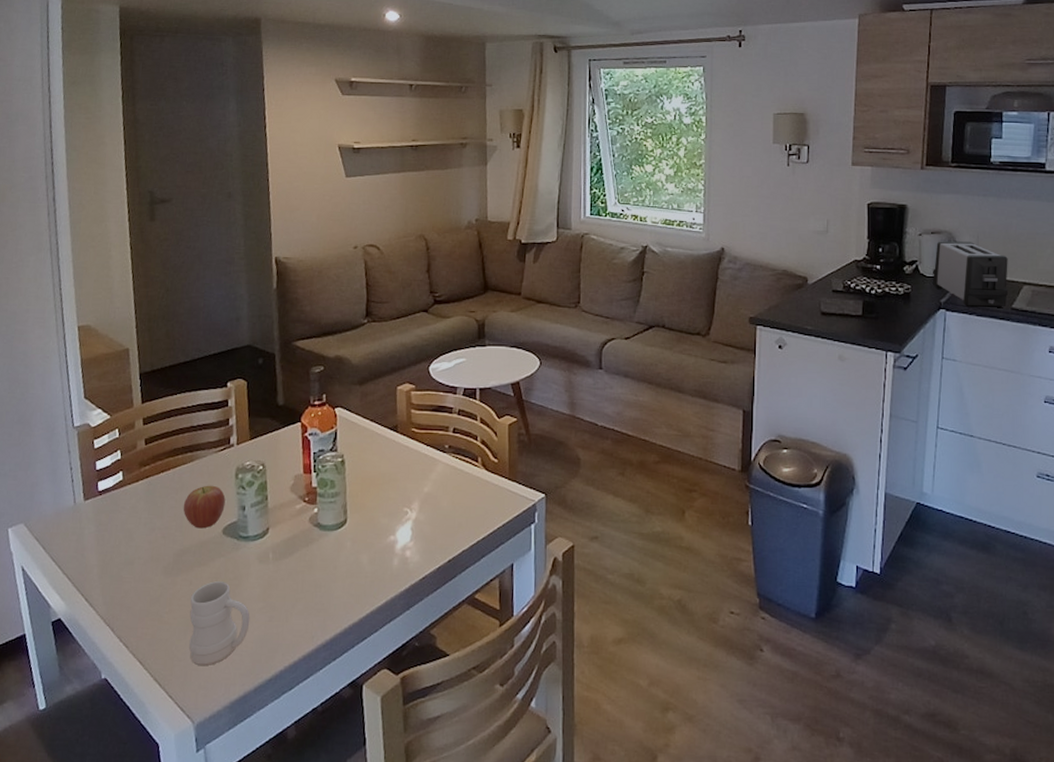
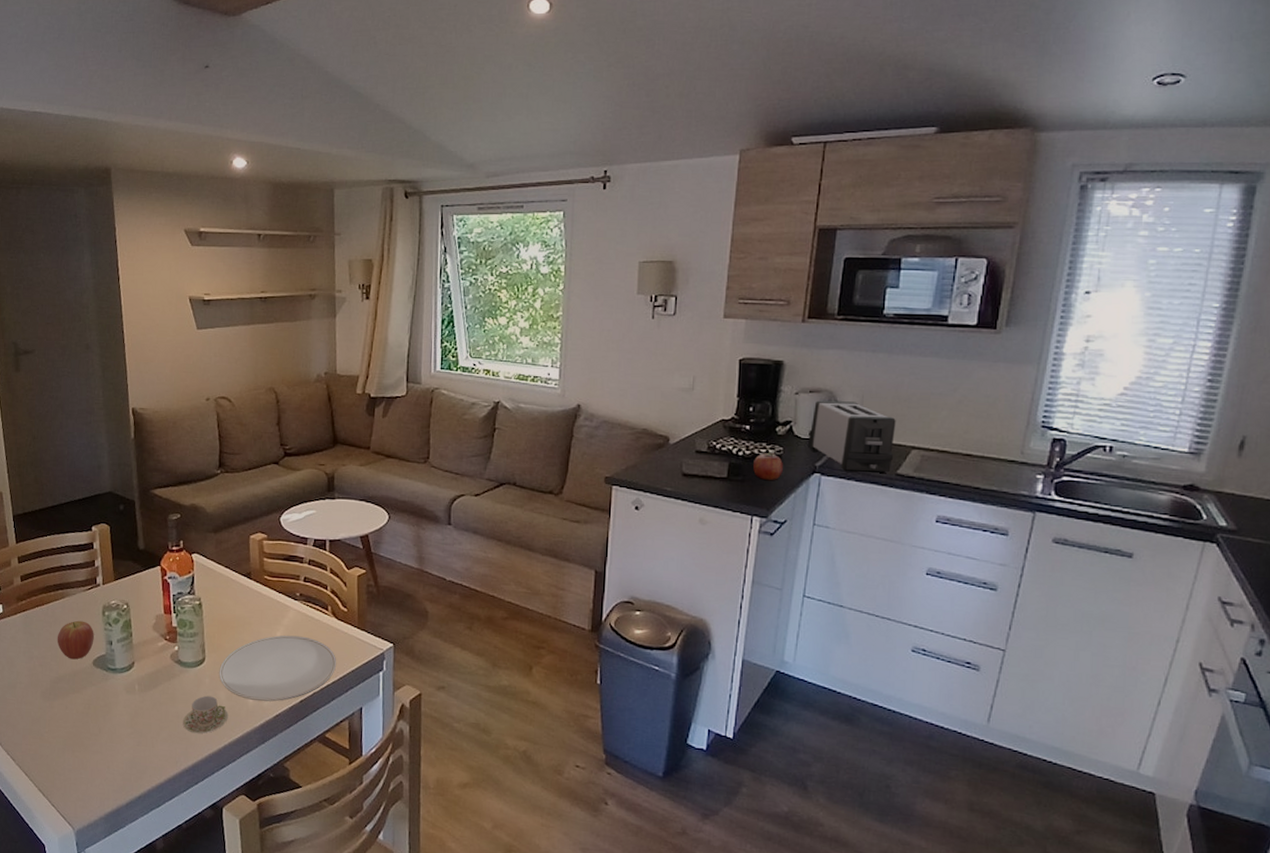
mug: present [188,581,250,666] -> none [66,707,120,781]
teacup: none [320,560,371,604] -> present [182,695,228,734]
plate: none [361,490,487,564] -> present [219,635,337,702]
fruit: none [885,290,912,318] -> present [753,452,783,481]

